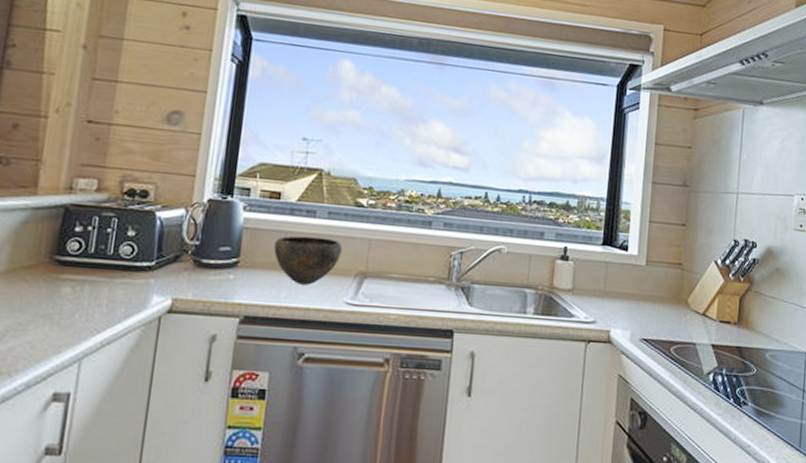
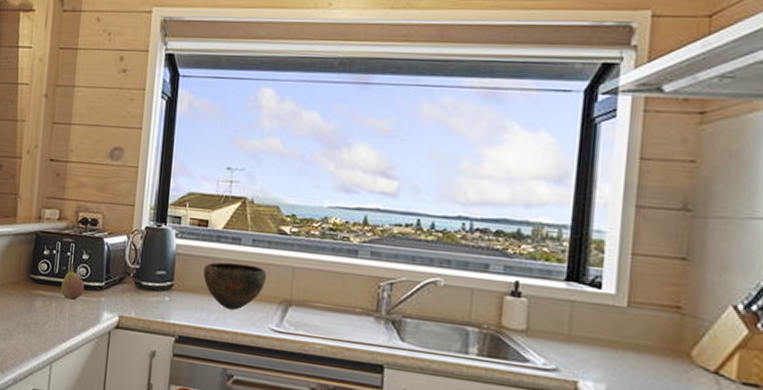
fruit: none [97,240,129,283] -> present [61,263,84,300]

